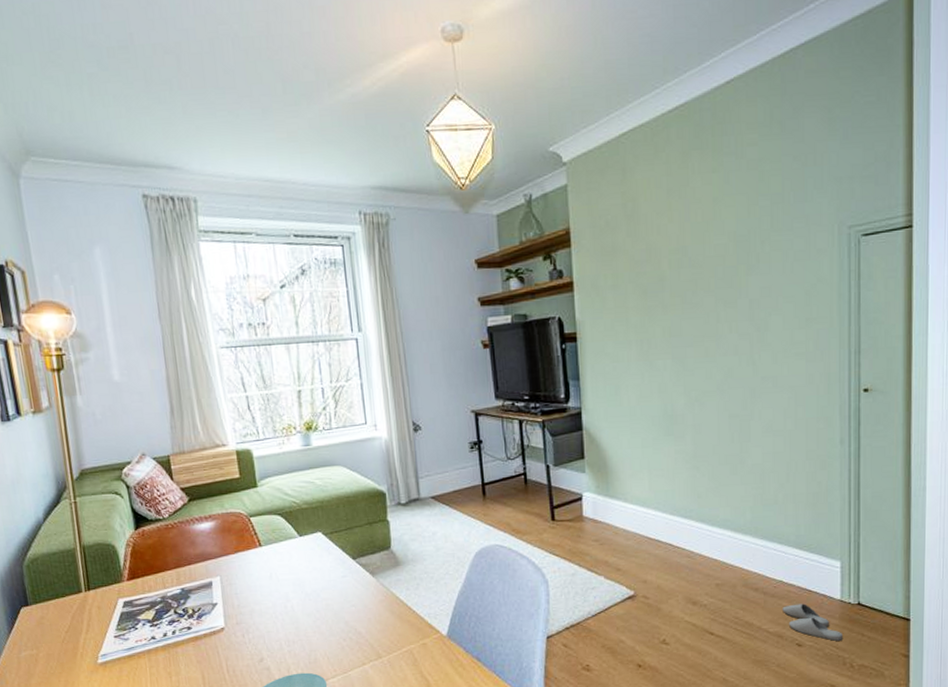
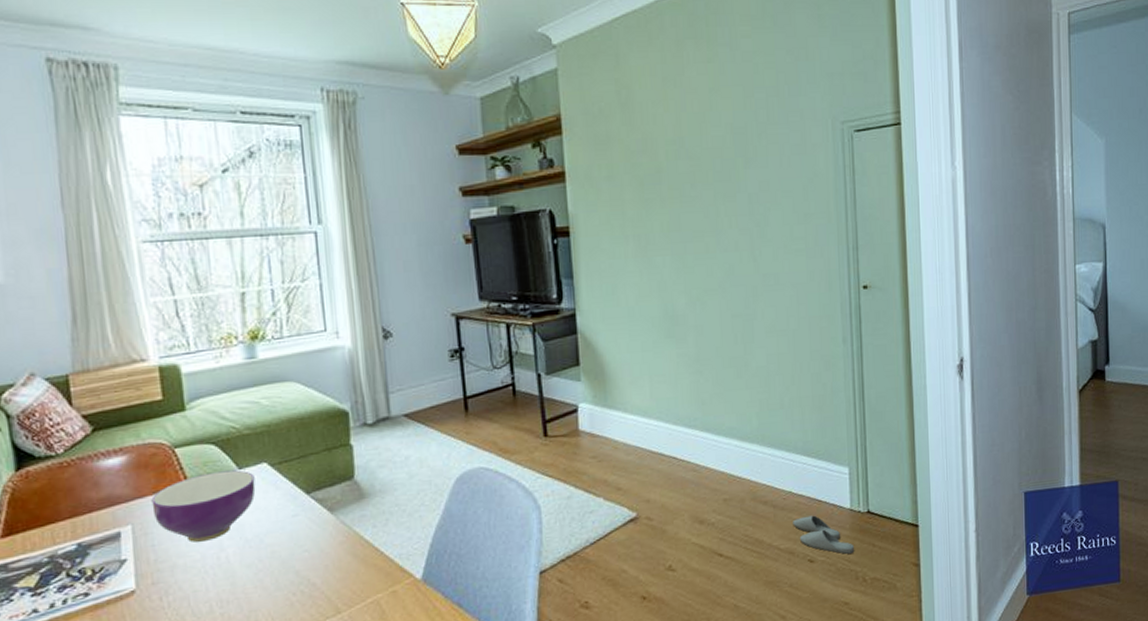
bowl: none [234,537,313,593] -> present [151,470,256,543]

